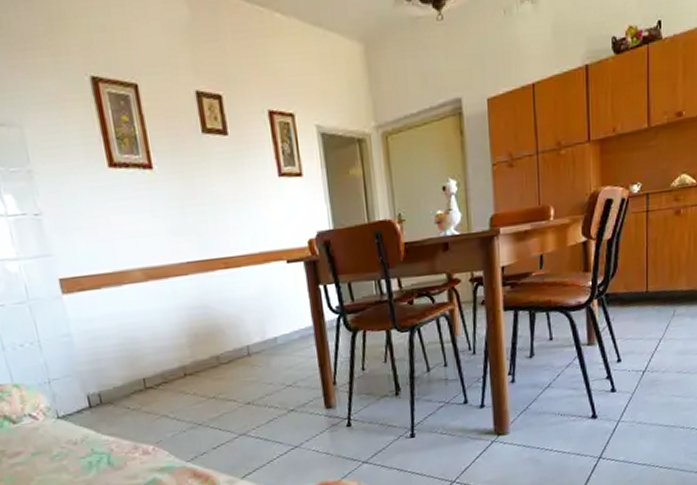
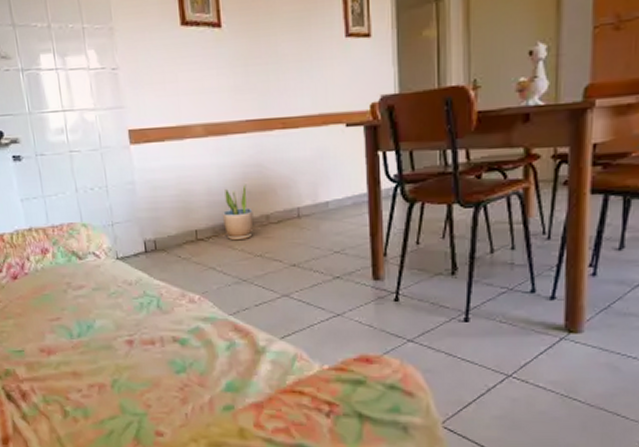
potted plant: none [170,326,204,386] -> present [222,184,254,241]

